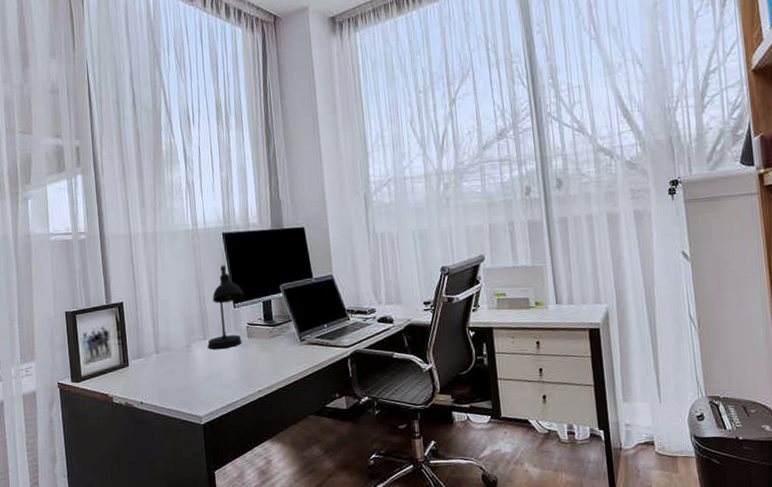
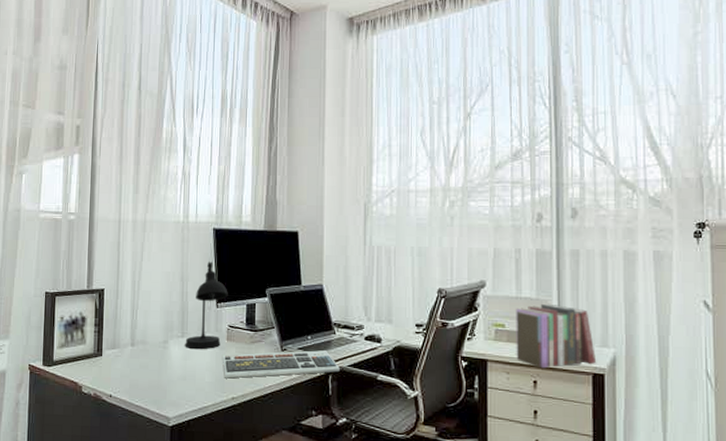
computer keyboard: none [244,336,357,373] -> present [222,350,340,379]
books: none [514,269,592,330] -> present [516,303,597,369]

